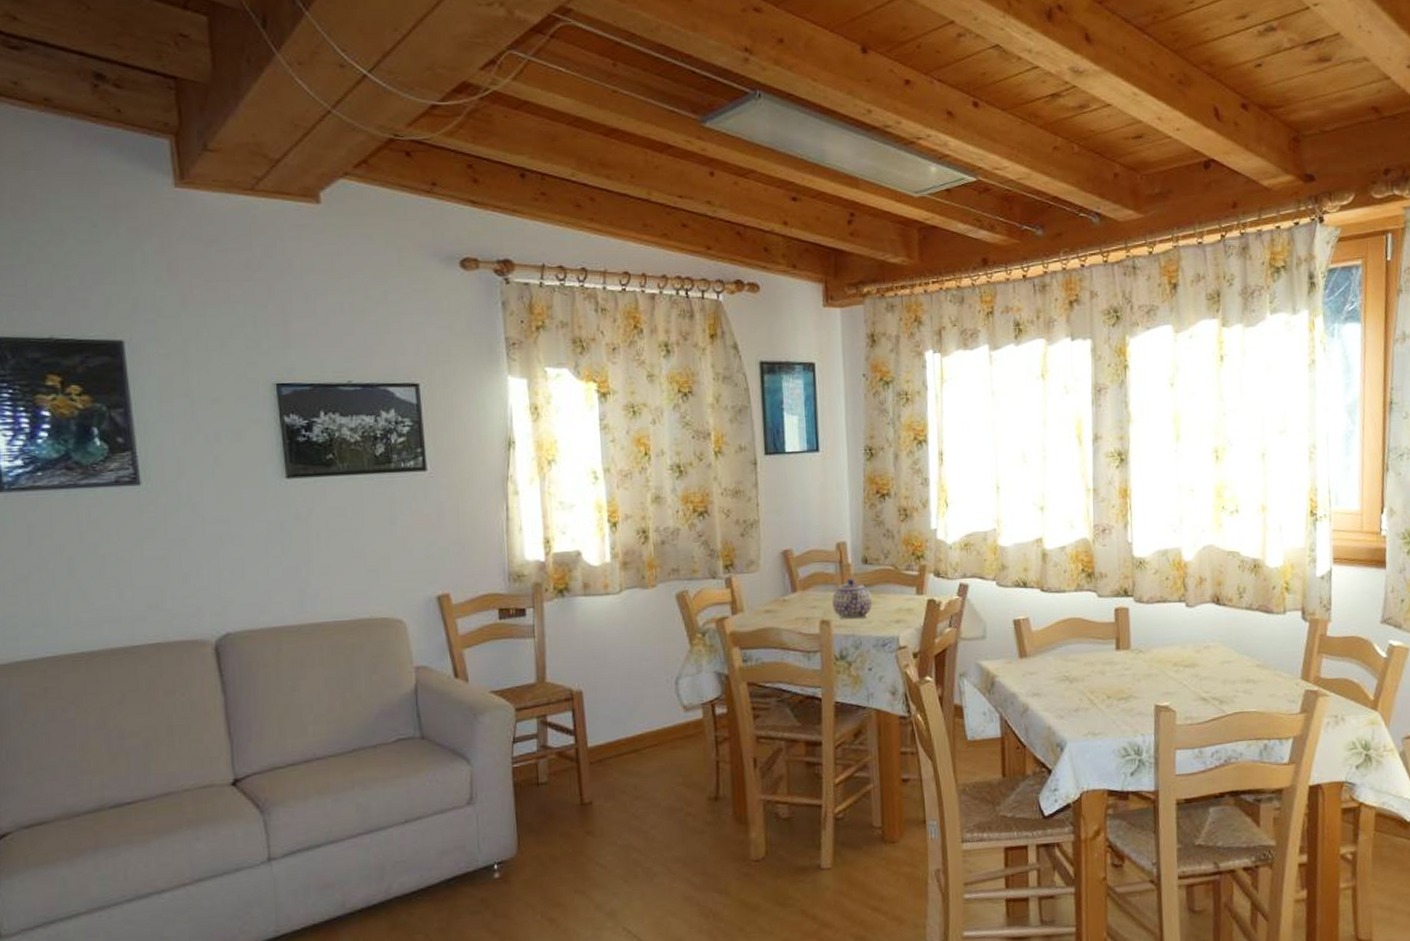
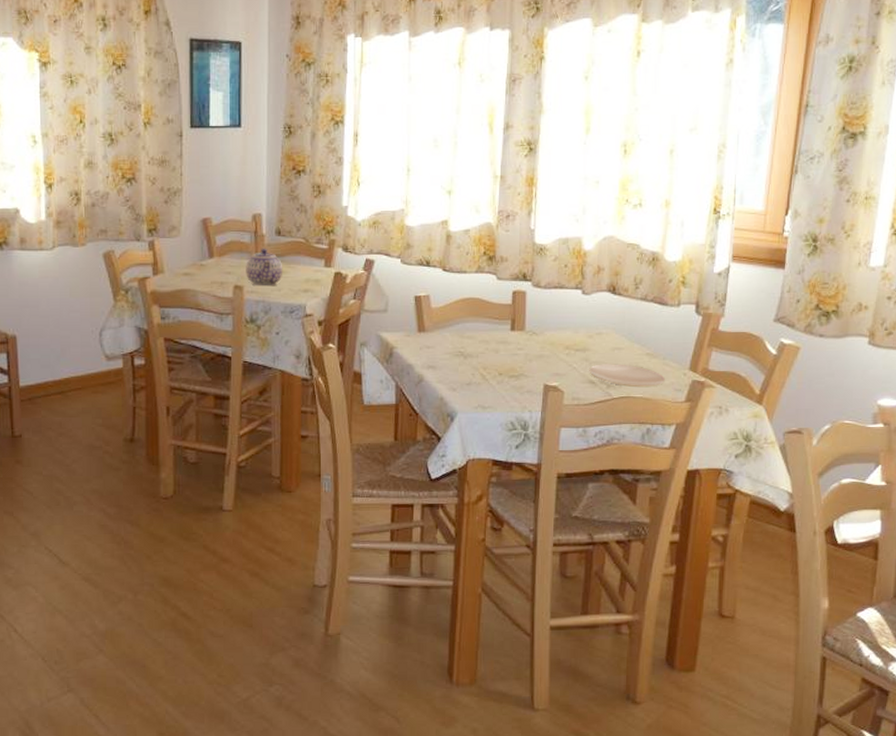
plate: none [1200,677,1278,702] -> present [589,364,665,388]

